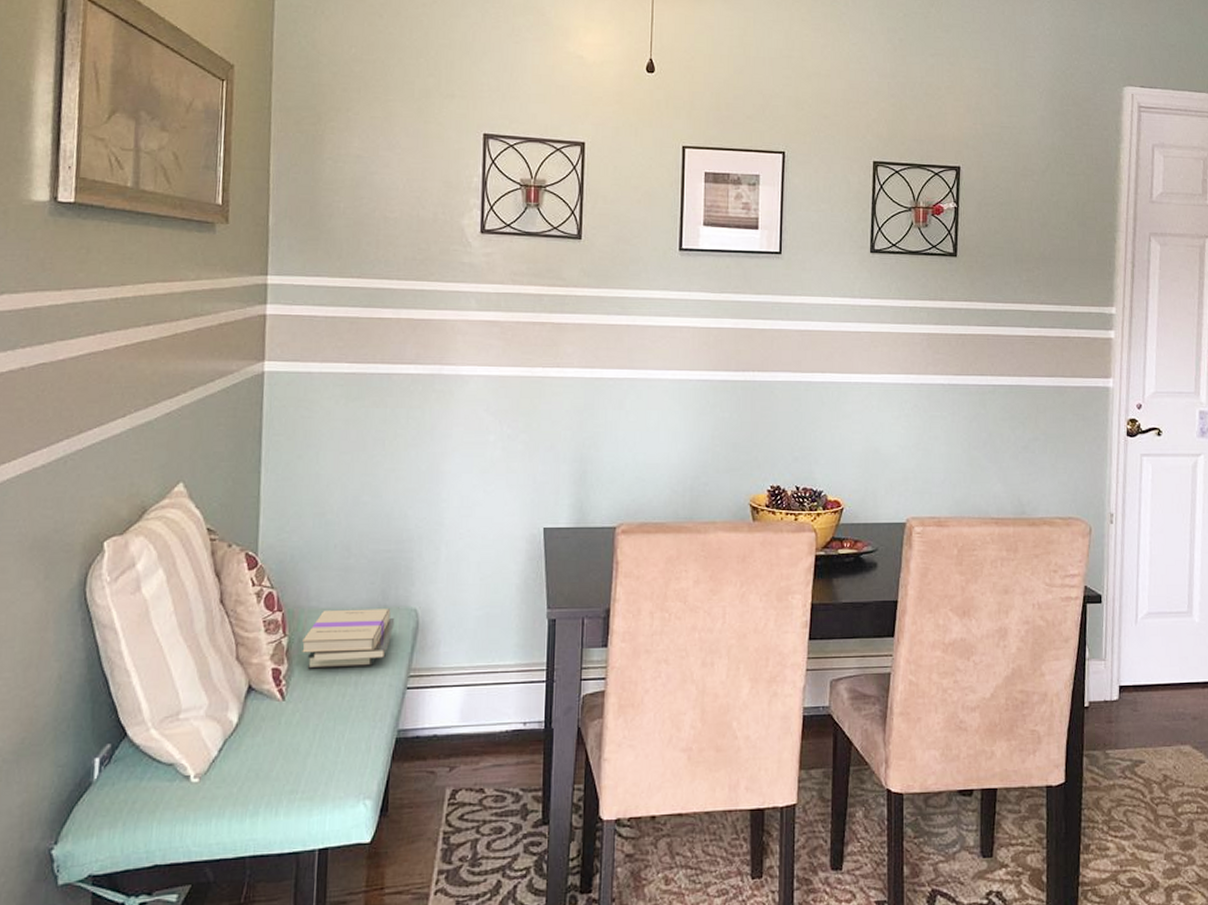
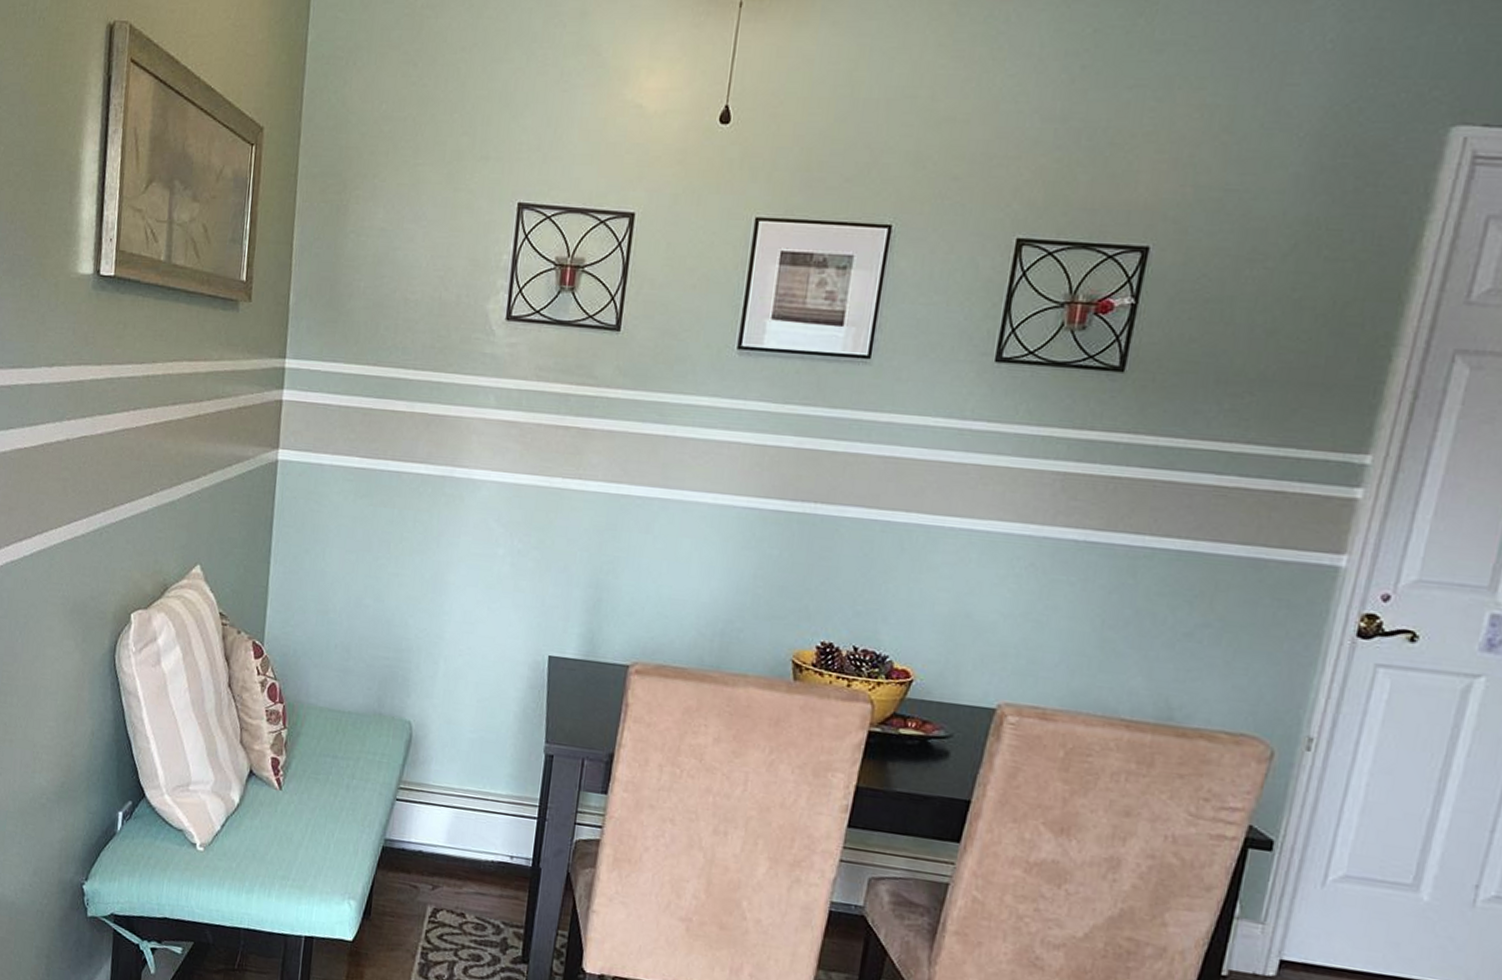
books: present [302,608,395,669] -> none [299,708,389,771]

